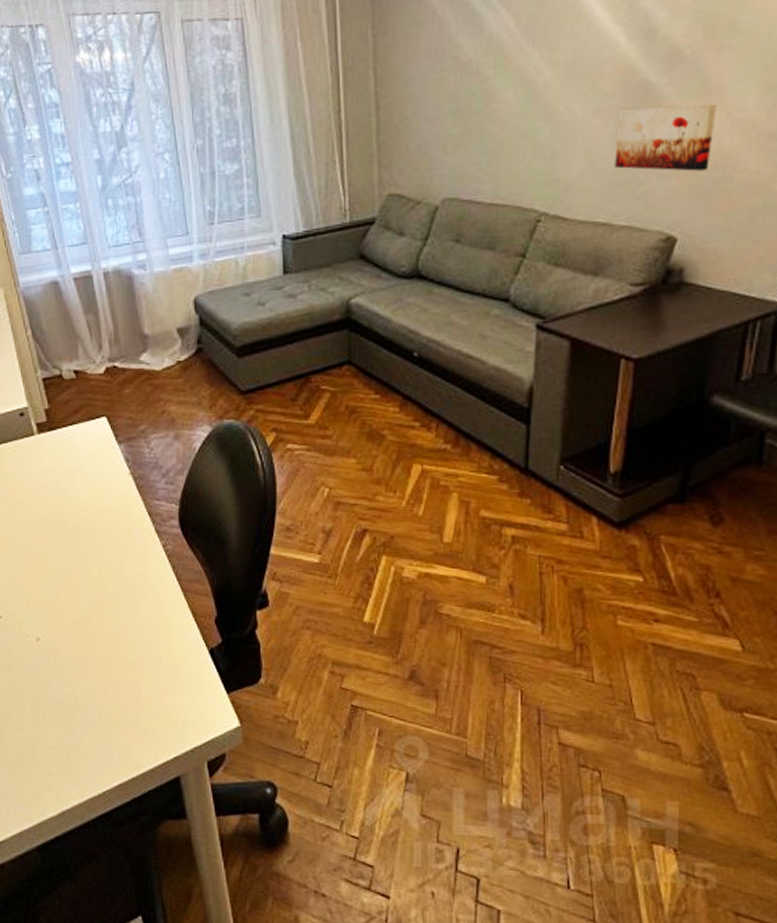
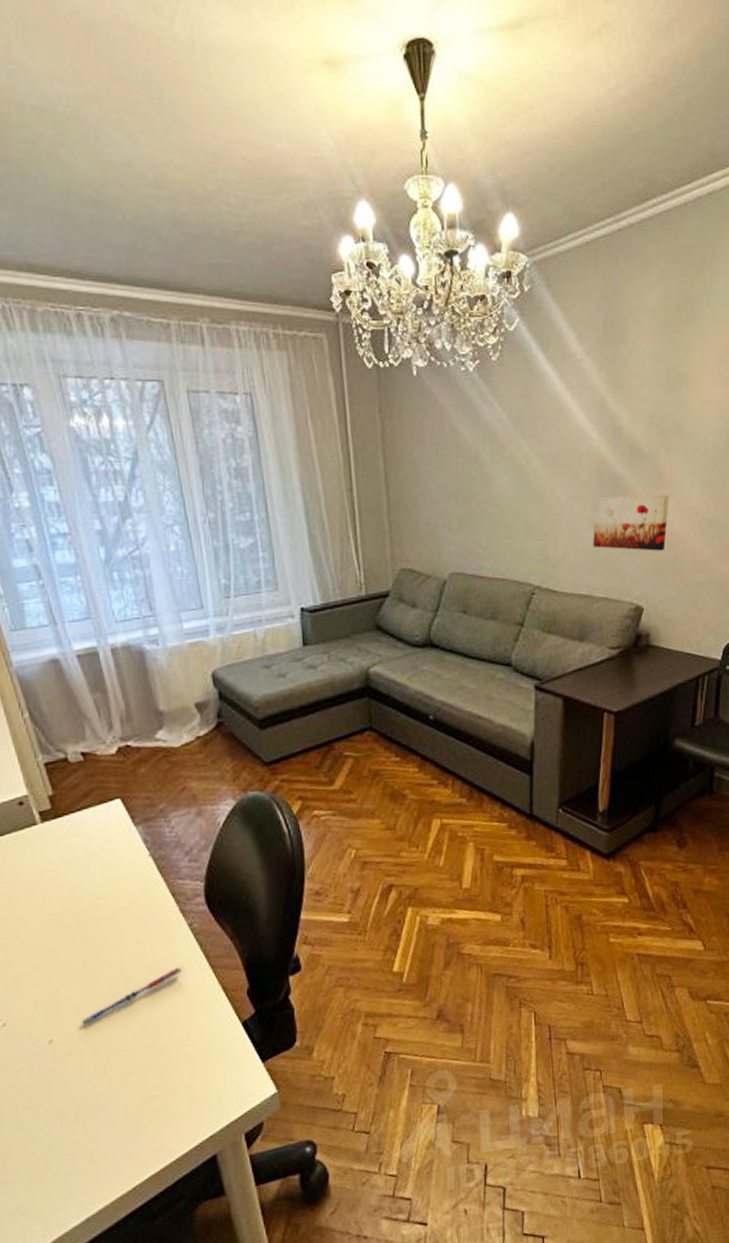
pen: none [65,586,154,630] -> present [82,967,181,1026]

